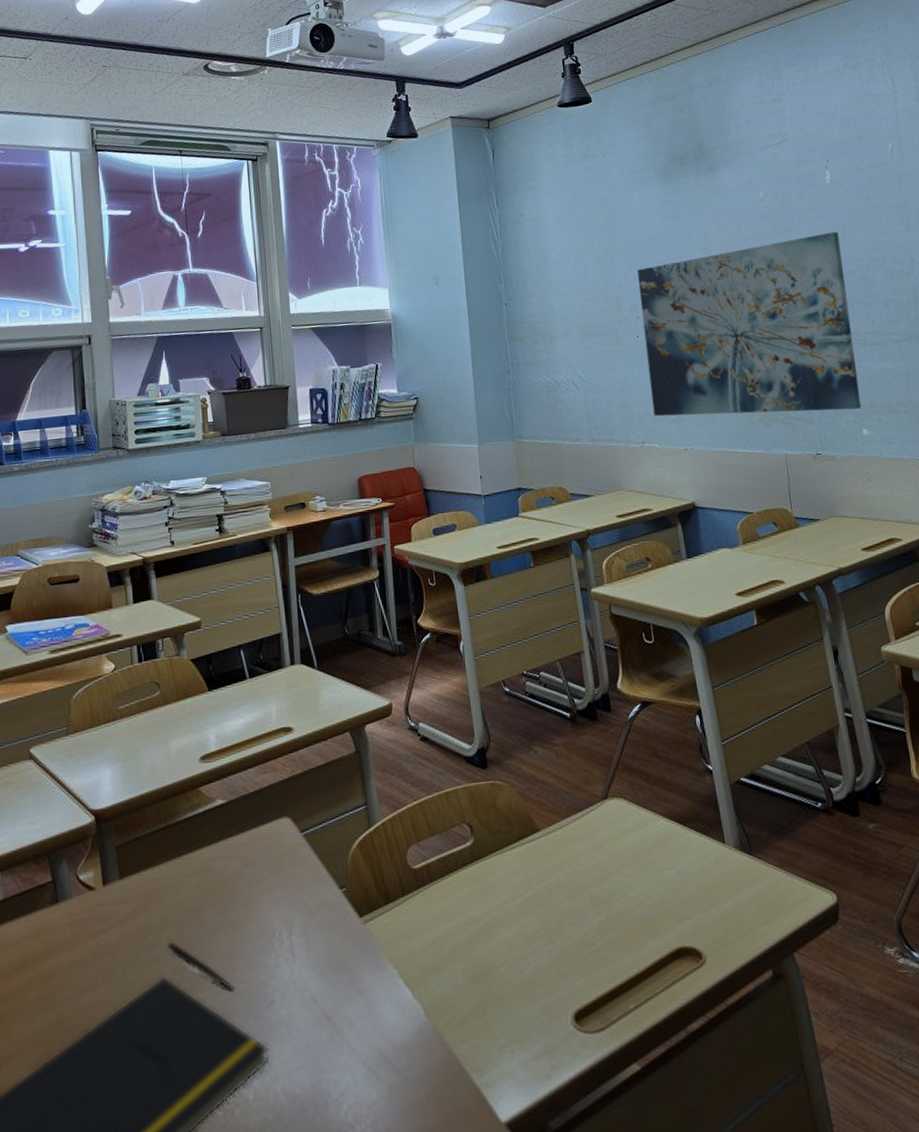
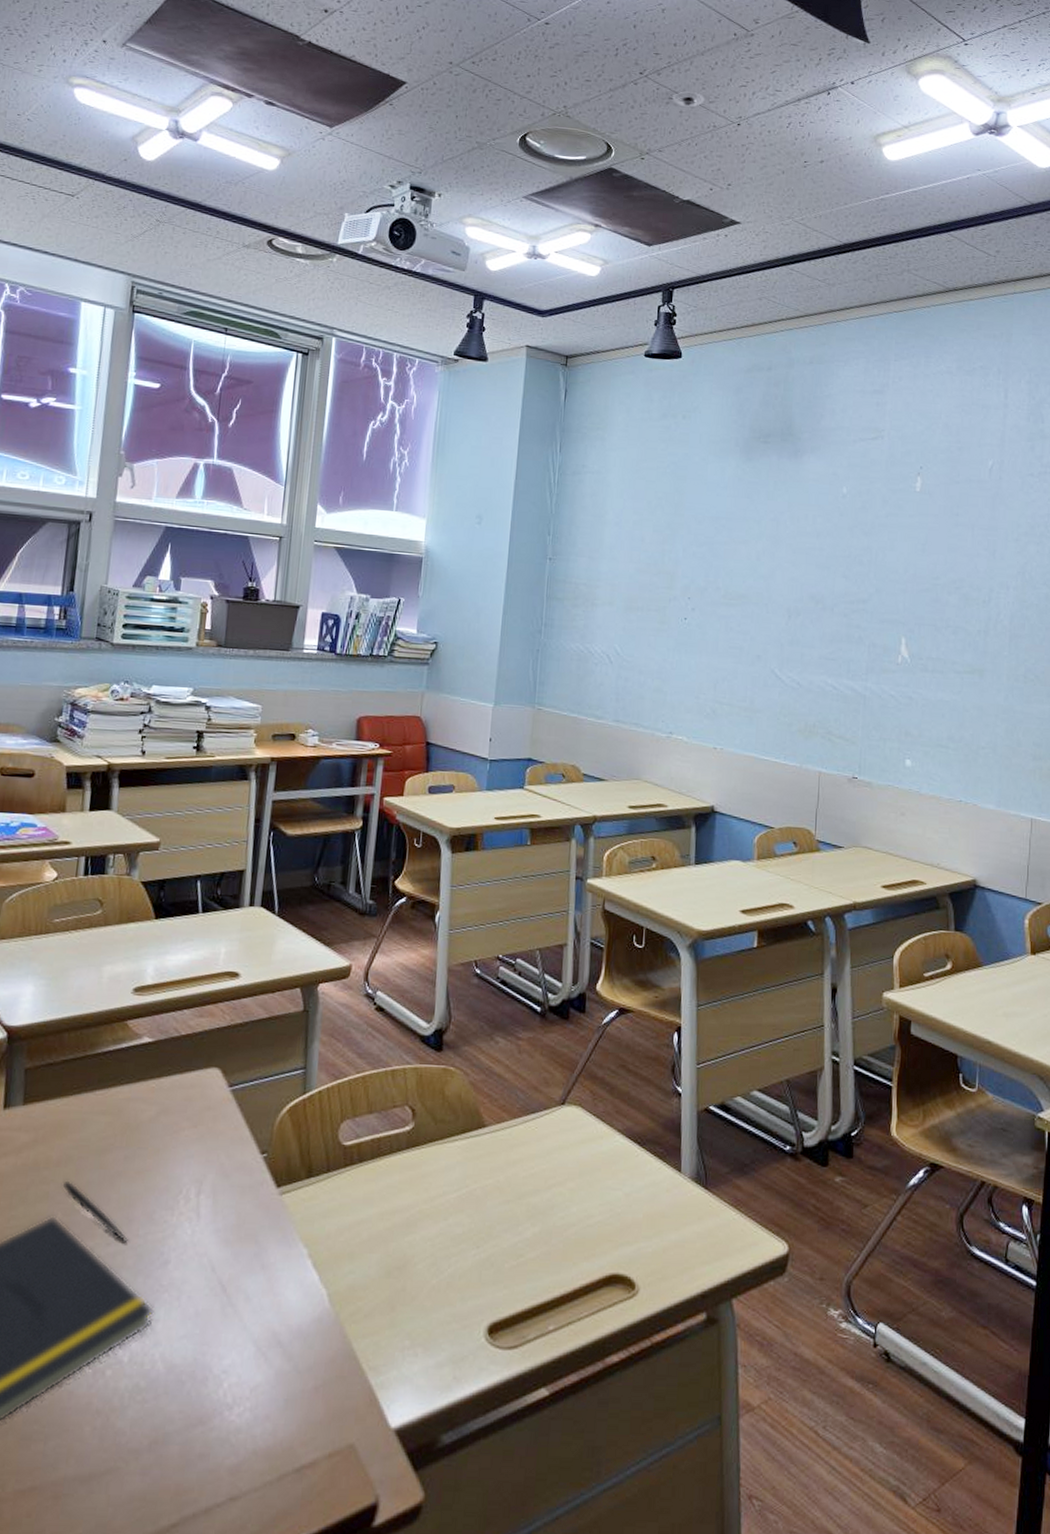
wall art: present [636,231,862,417] -> none [688,543,919,737]

